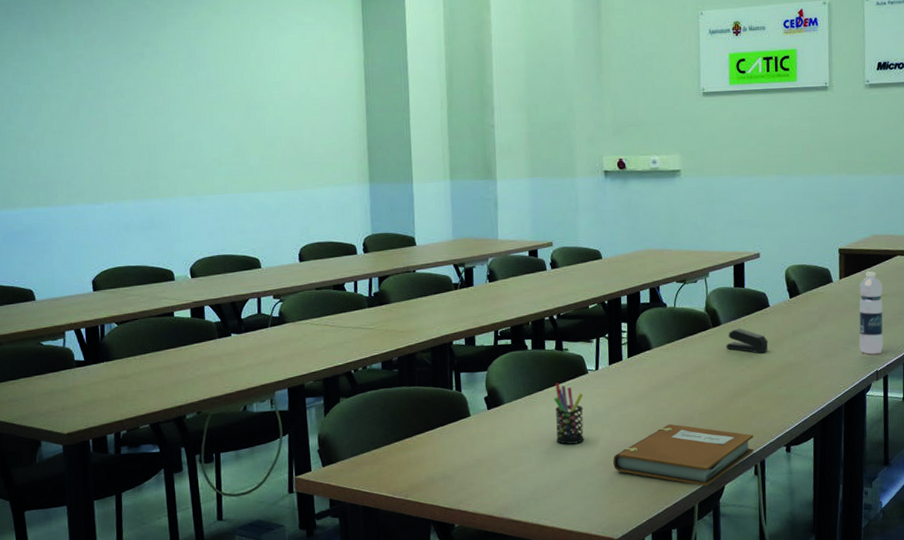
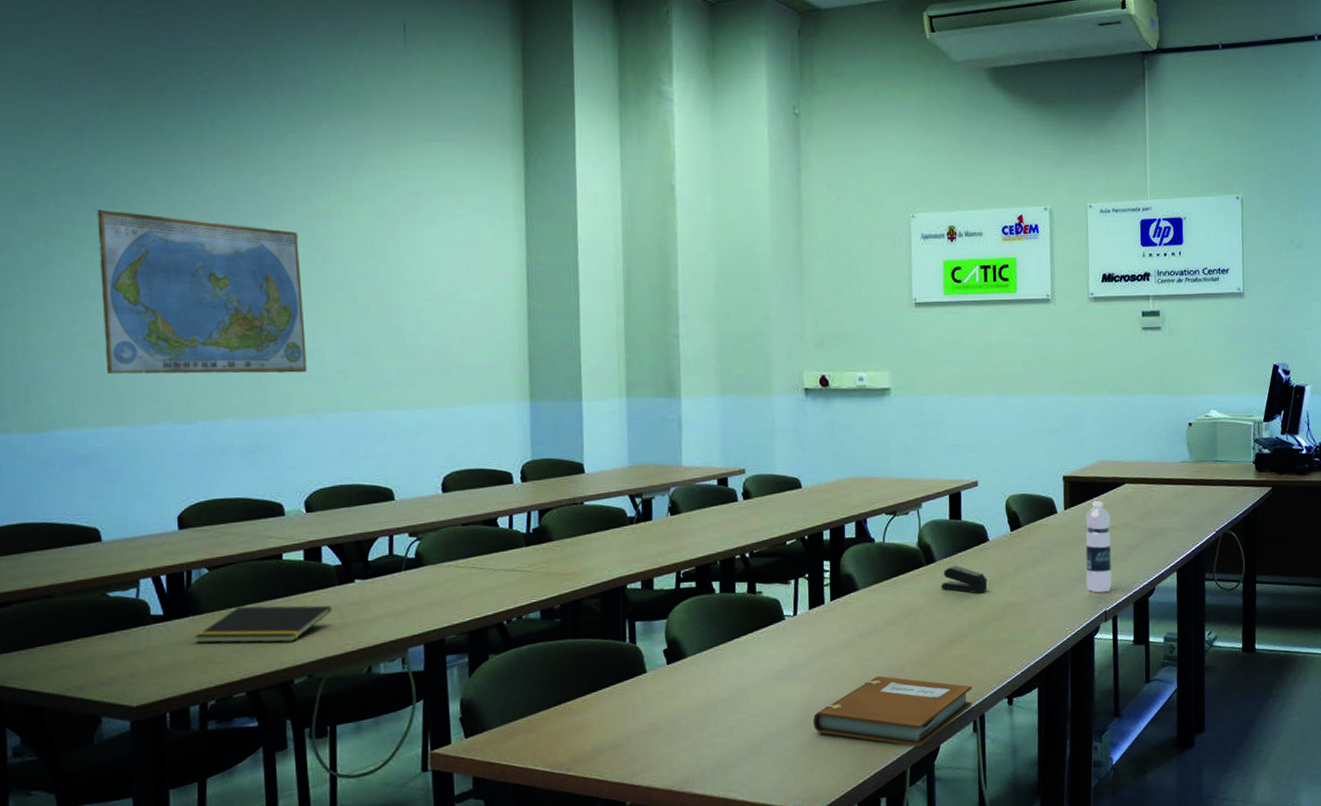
world map: none [20,27,188,164] -> present [97,209,307,375]
notepad: none [108,354,214,385] -> present [194,605,332,643]
pen holder: present [554,383,584,445] -> none [745,631,780,703]

